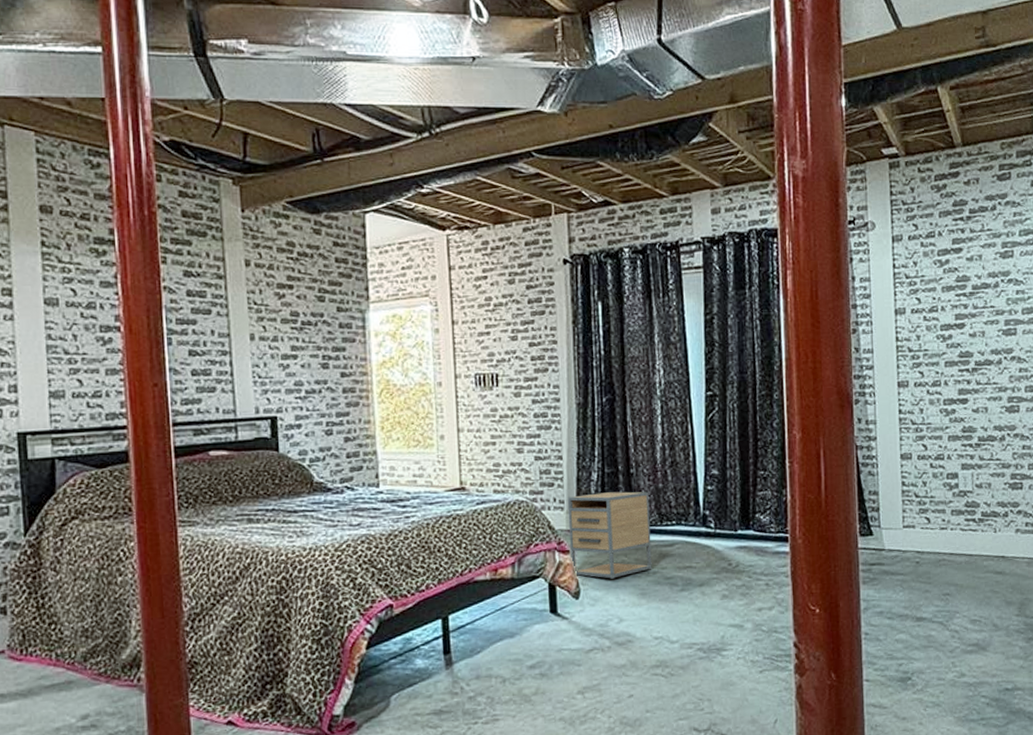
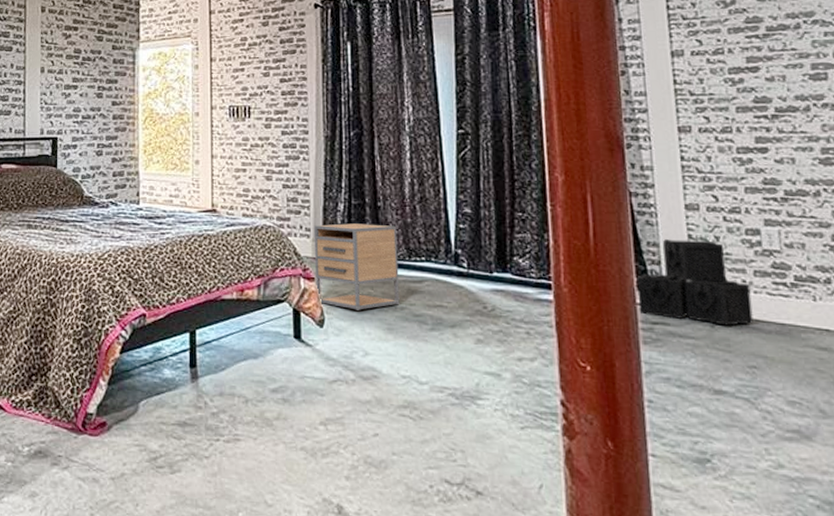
storage crate: none [859,486,949,561] -> present [636,238,754,326]

